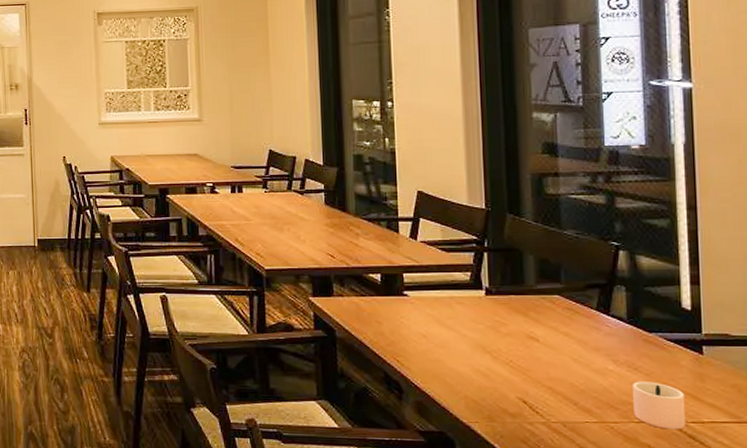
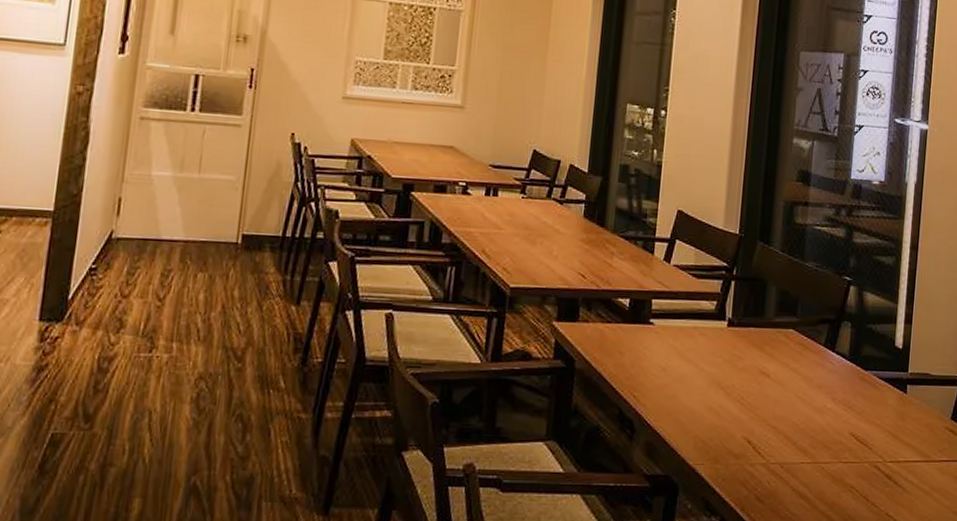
candle: present [633,381,686,430] -> none [843,420,888,469]

